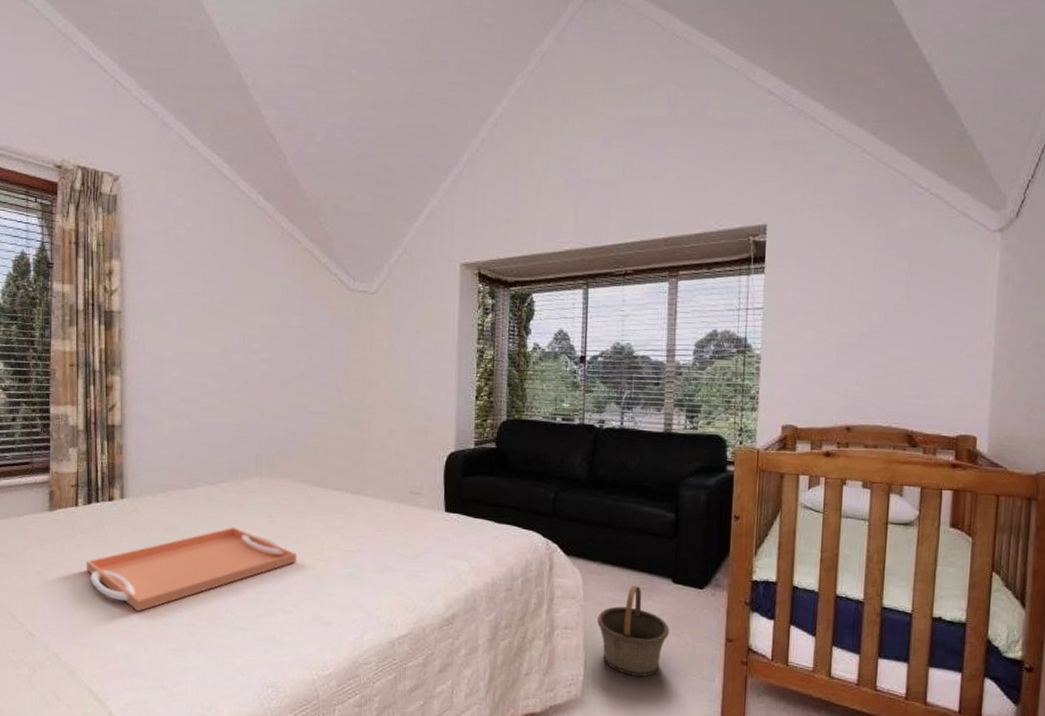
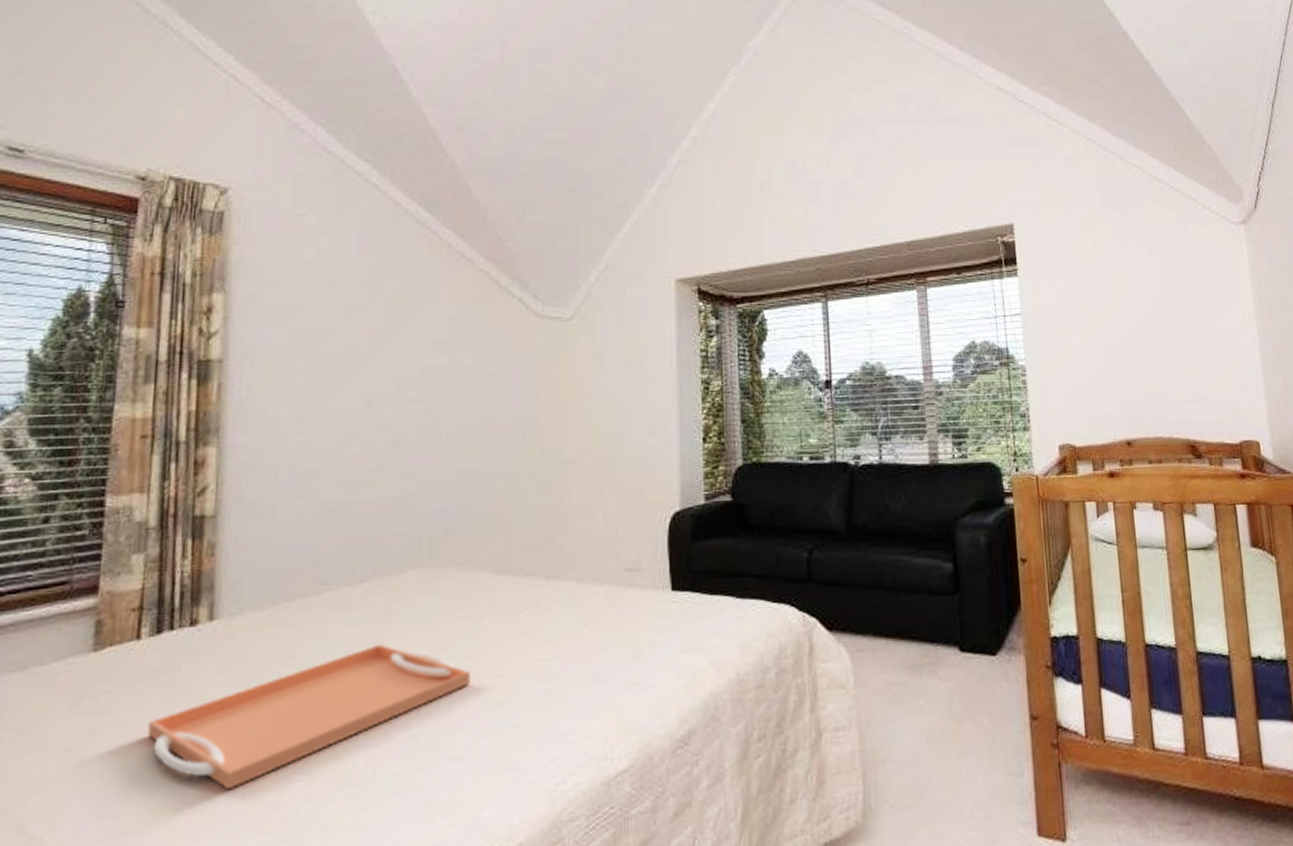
basket: present [597,585,669,677] -> none [874,660,963,784]

